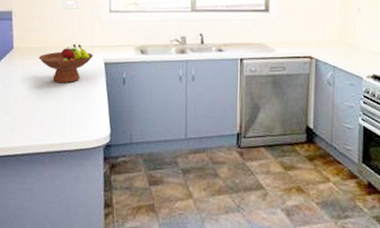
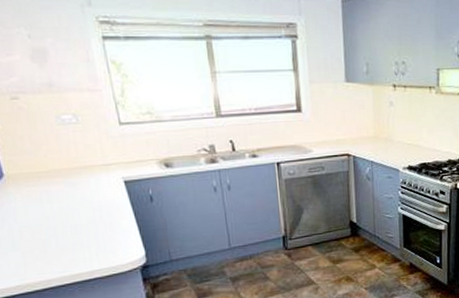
fruit bowl: present [38,44,94,84] -> none [39,164,110,209]

